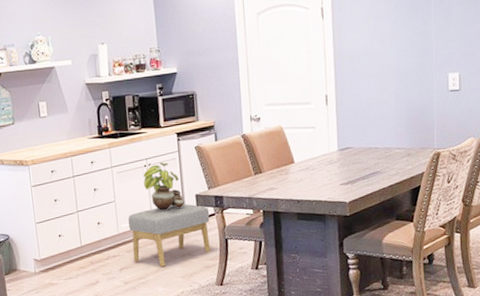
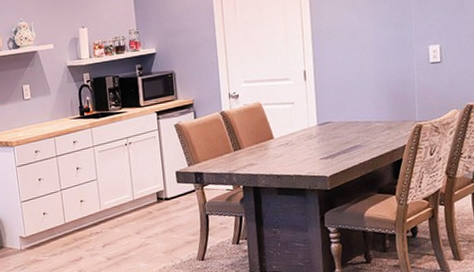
footstool: present [128,204,210,267] -> none [110,181,191,243]
potted plant: present [143,162,185,211] -> none [124,140,165,188]

